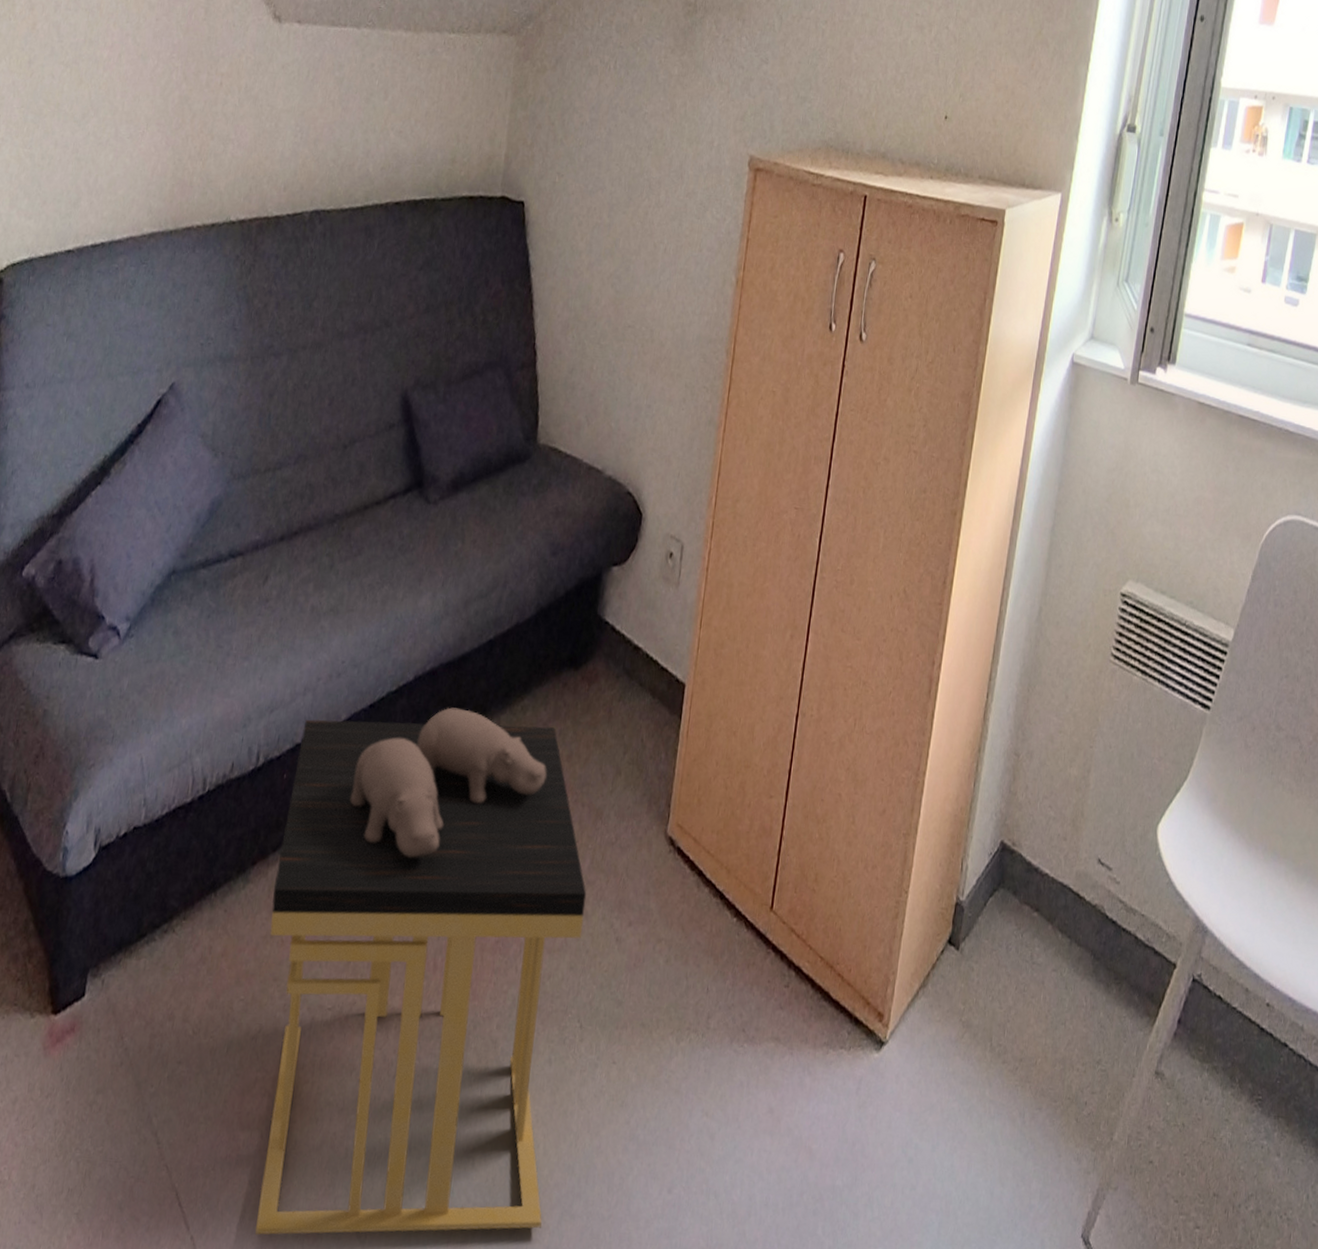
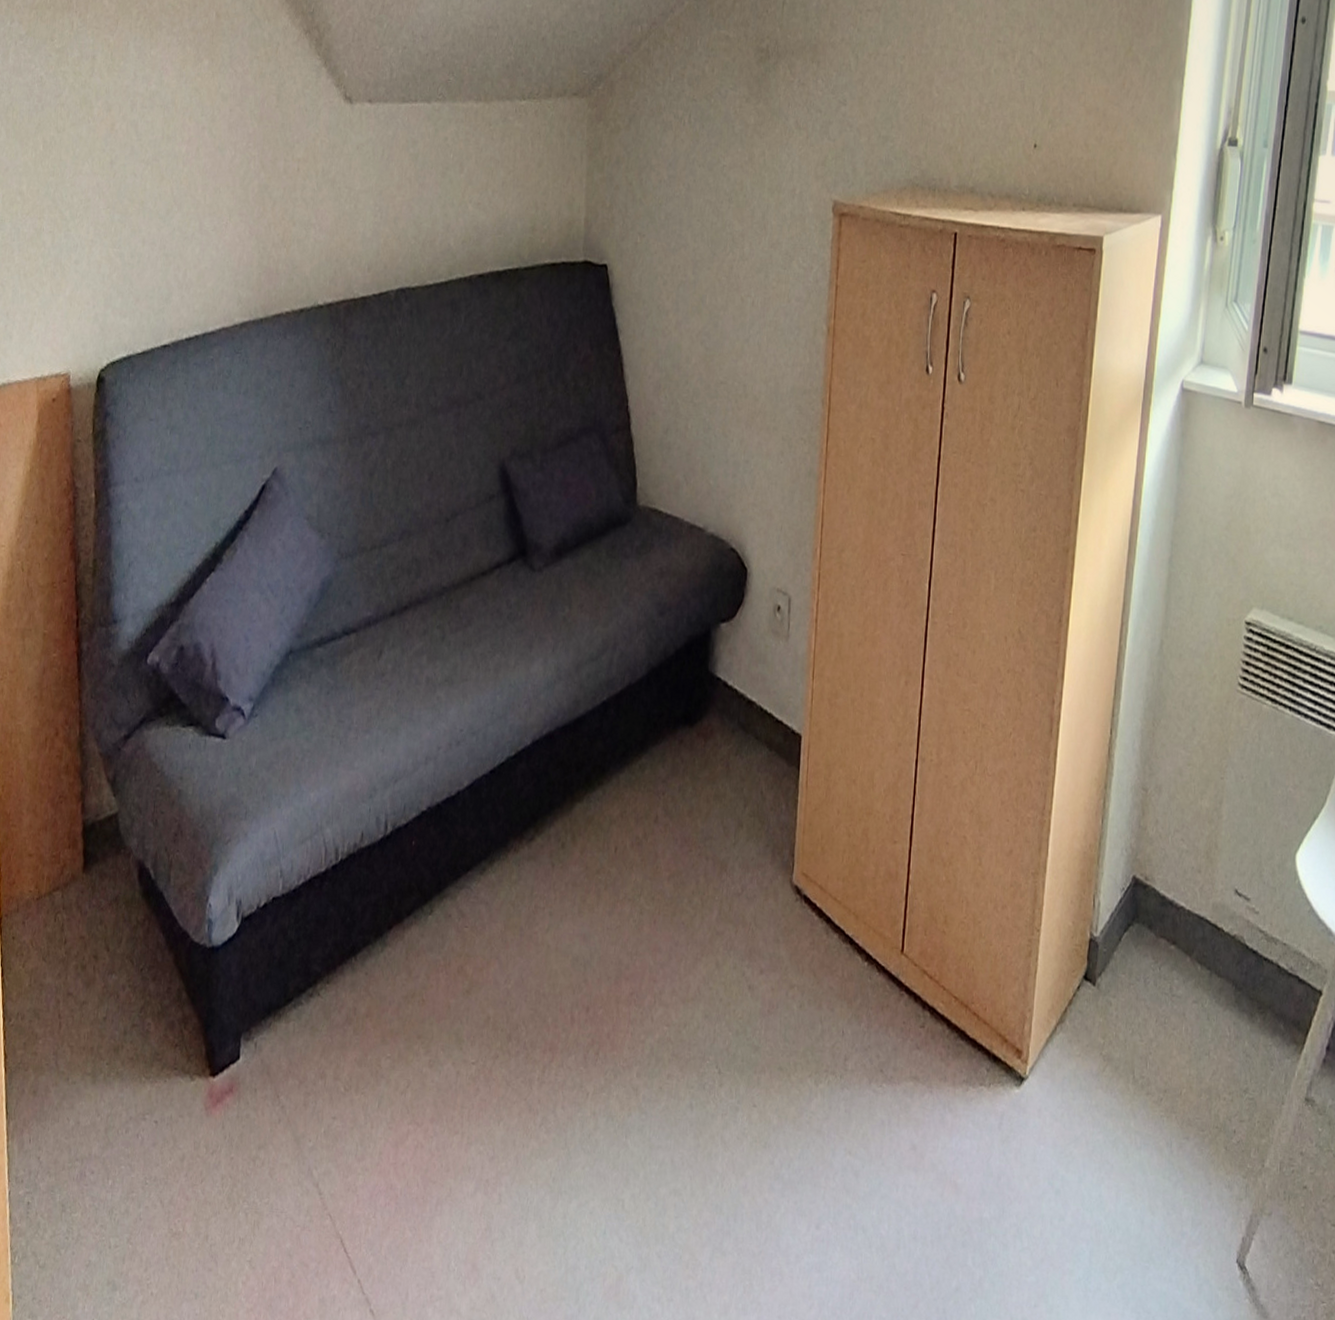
side table: present [255,707,587,1235] -> none [410,769,717,1277]

